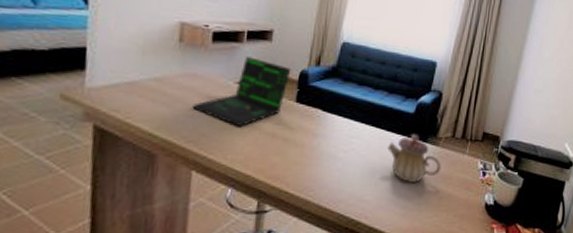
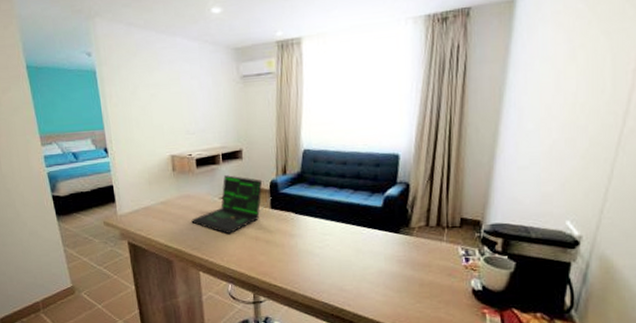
teapot: present [387,134,442,182] -> none [360,226,419,272]

